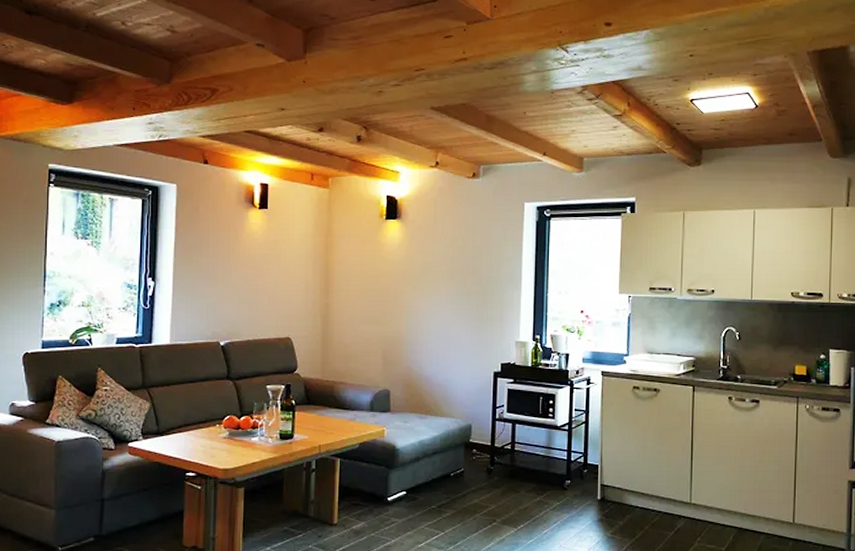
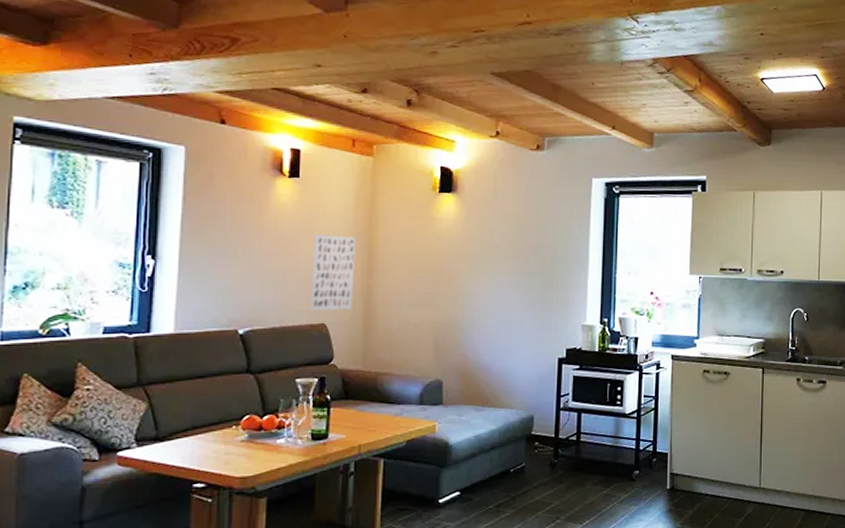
wall art: none [277,259,315,326] -> present [309,234,356,311]

